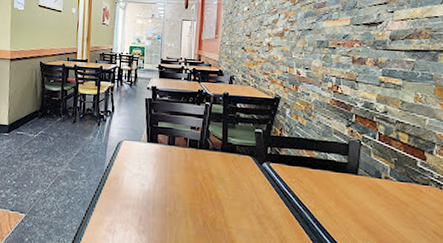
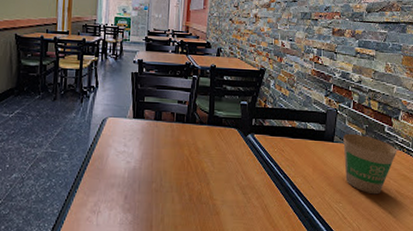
paper cup: none [369,166,434,235] -> present [343,133,397,195]

